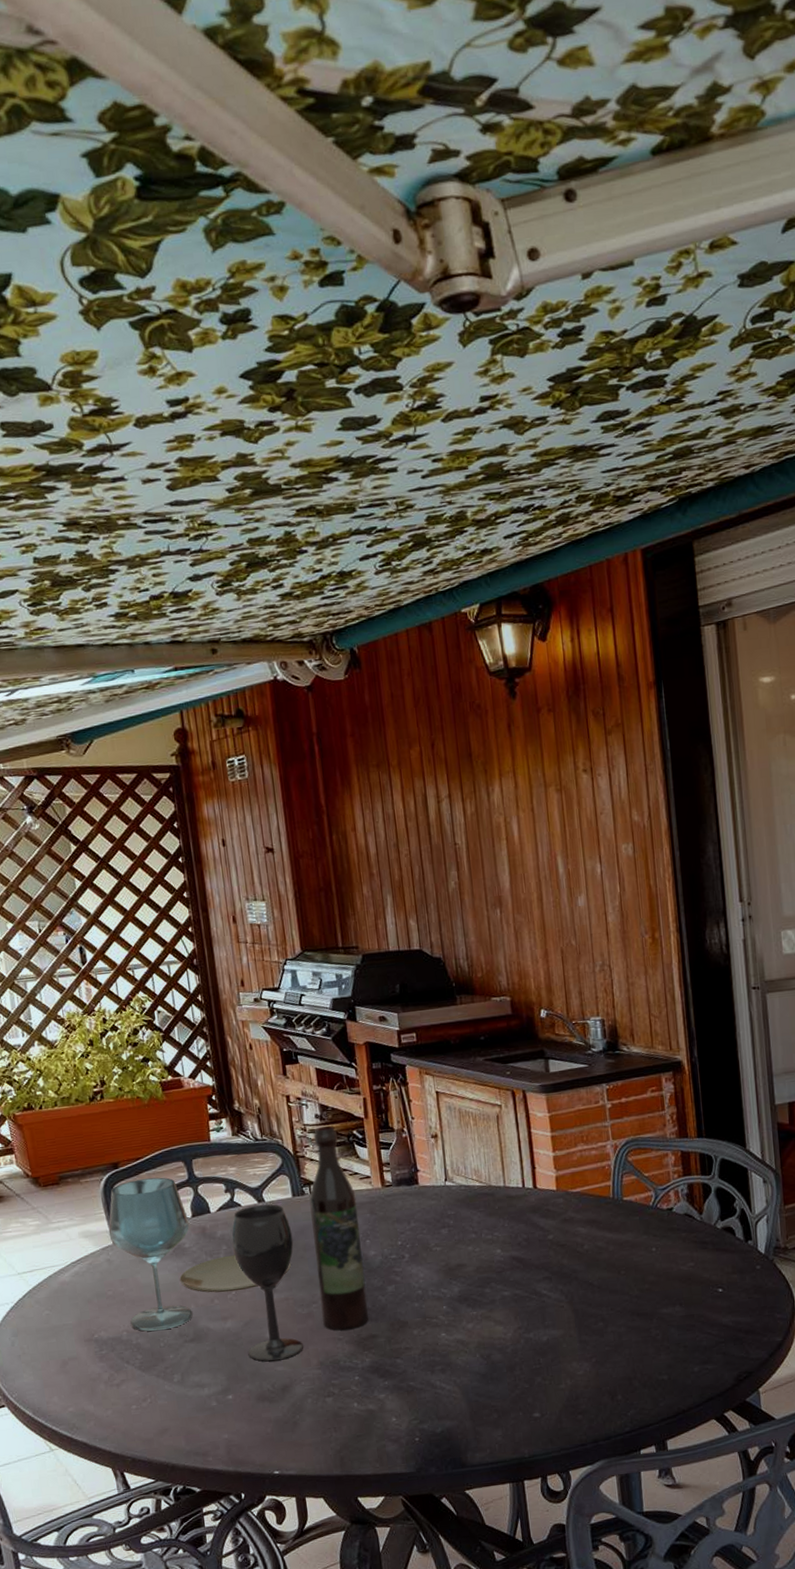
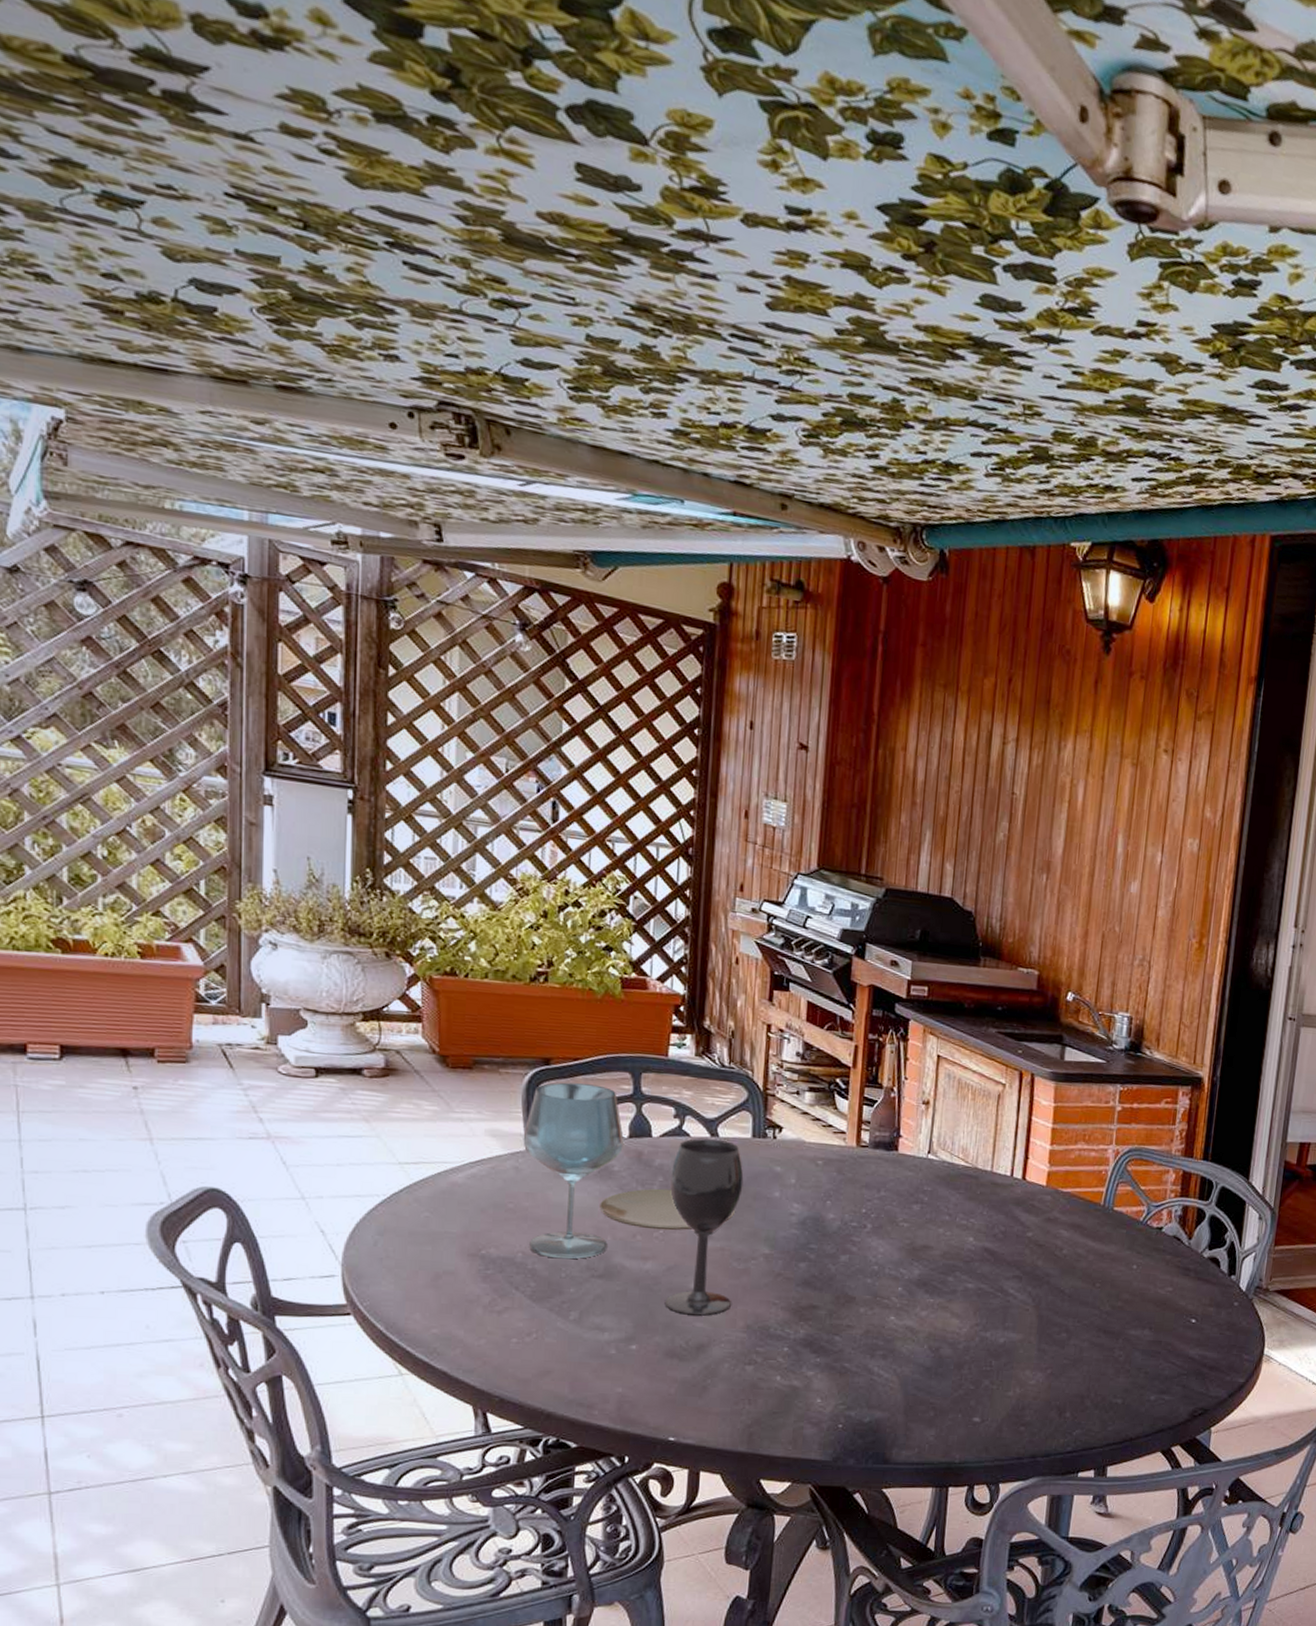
wine bottle: present [309,1125,369,1330] -> none [758,1066,825,1294]

